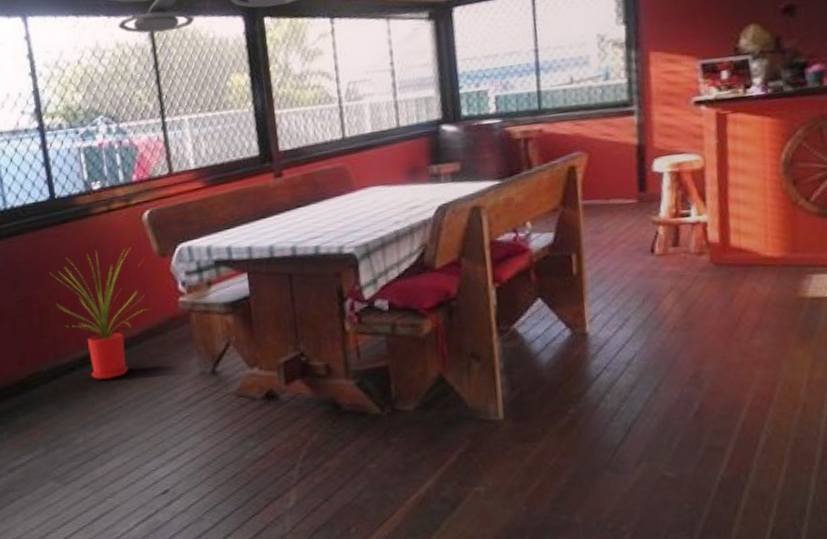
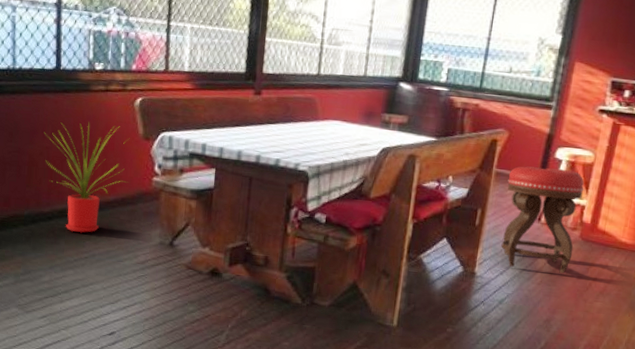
stool: none [600,182,707,317] -> present [501,166,584,273]

